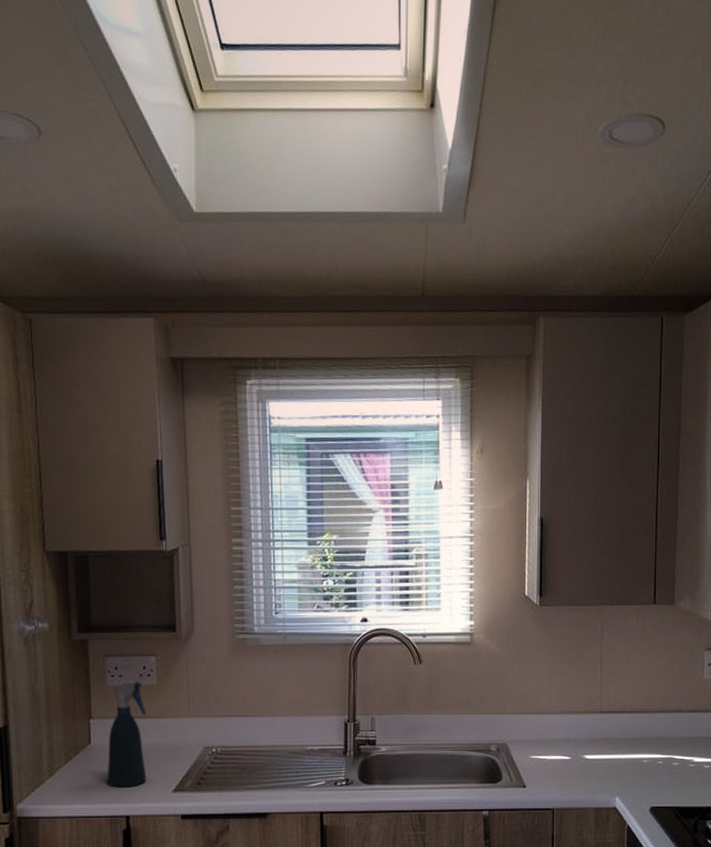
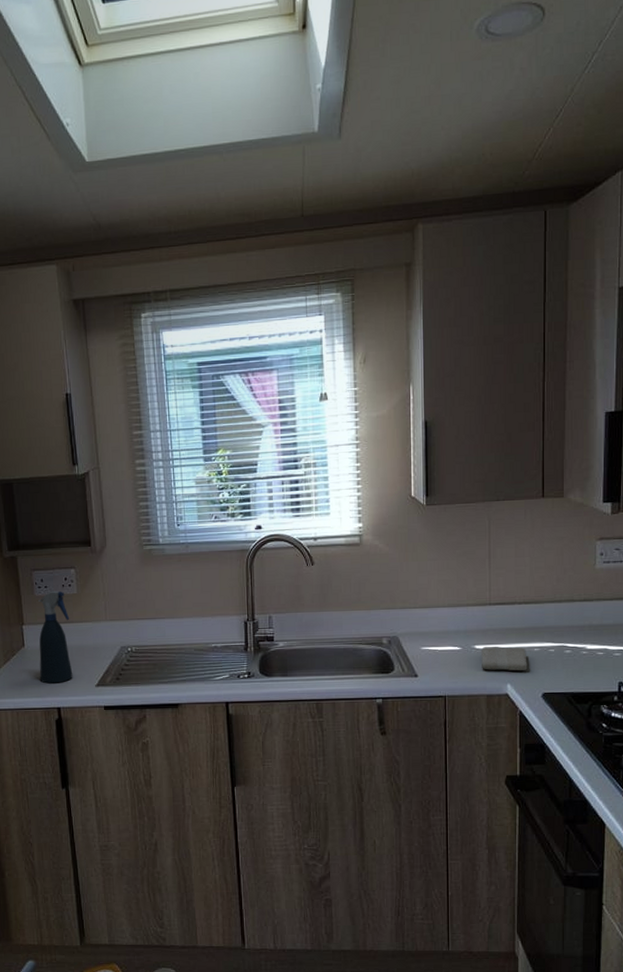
washcloth: none [590,756,636,784] -> present [480,646,527,672]

